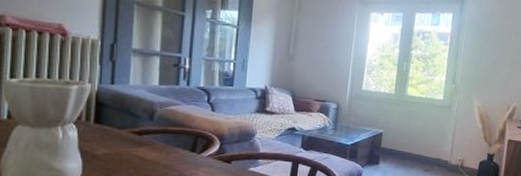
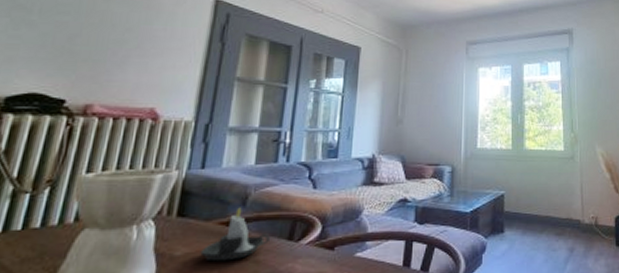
candle: none [117,120,175,163] -> present [200,207,270,262]

